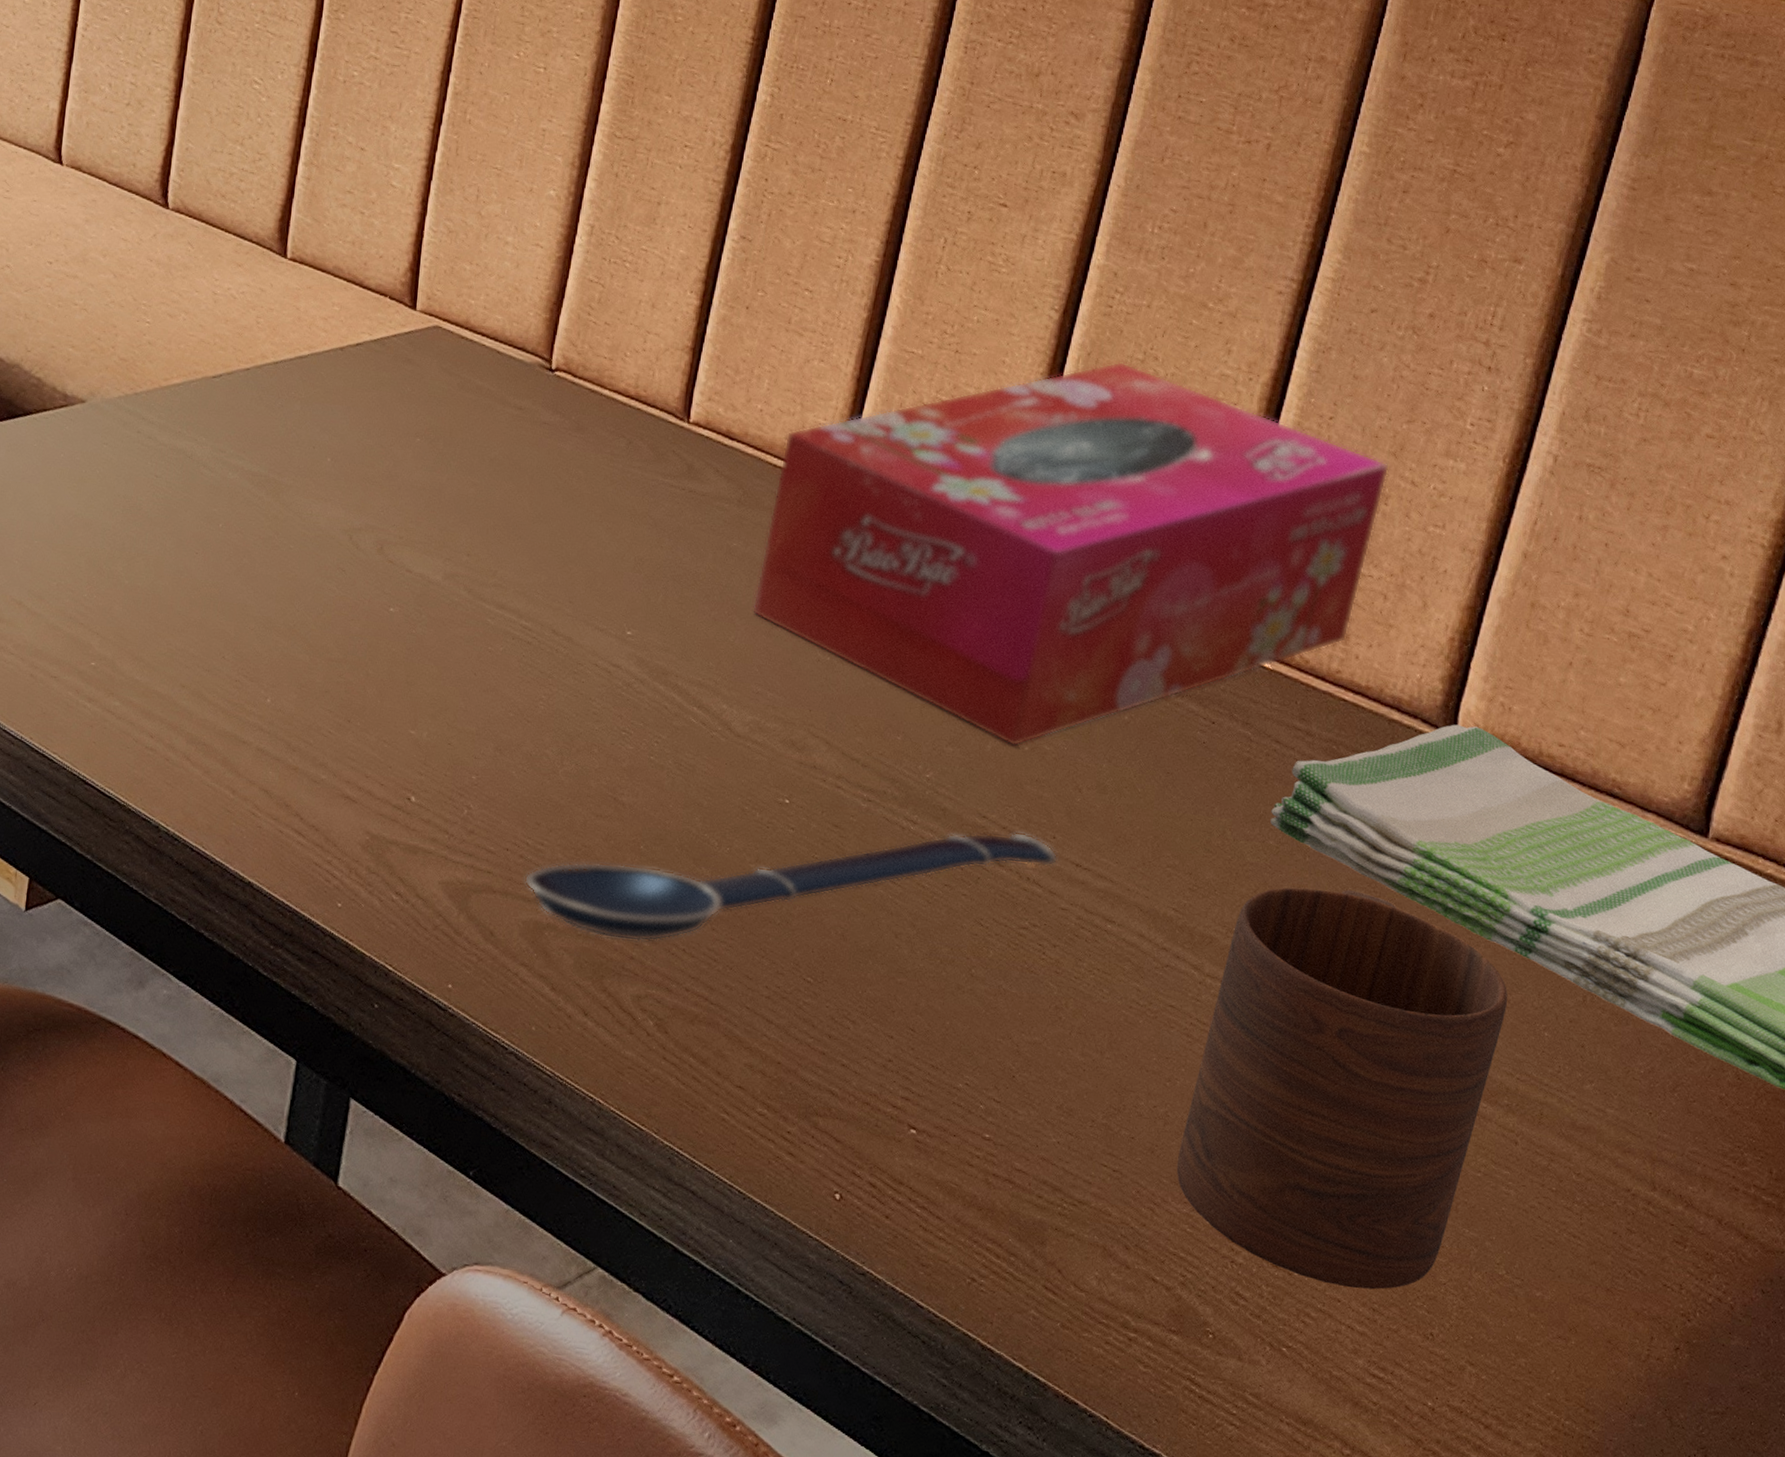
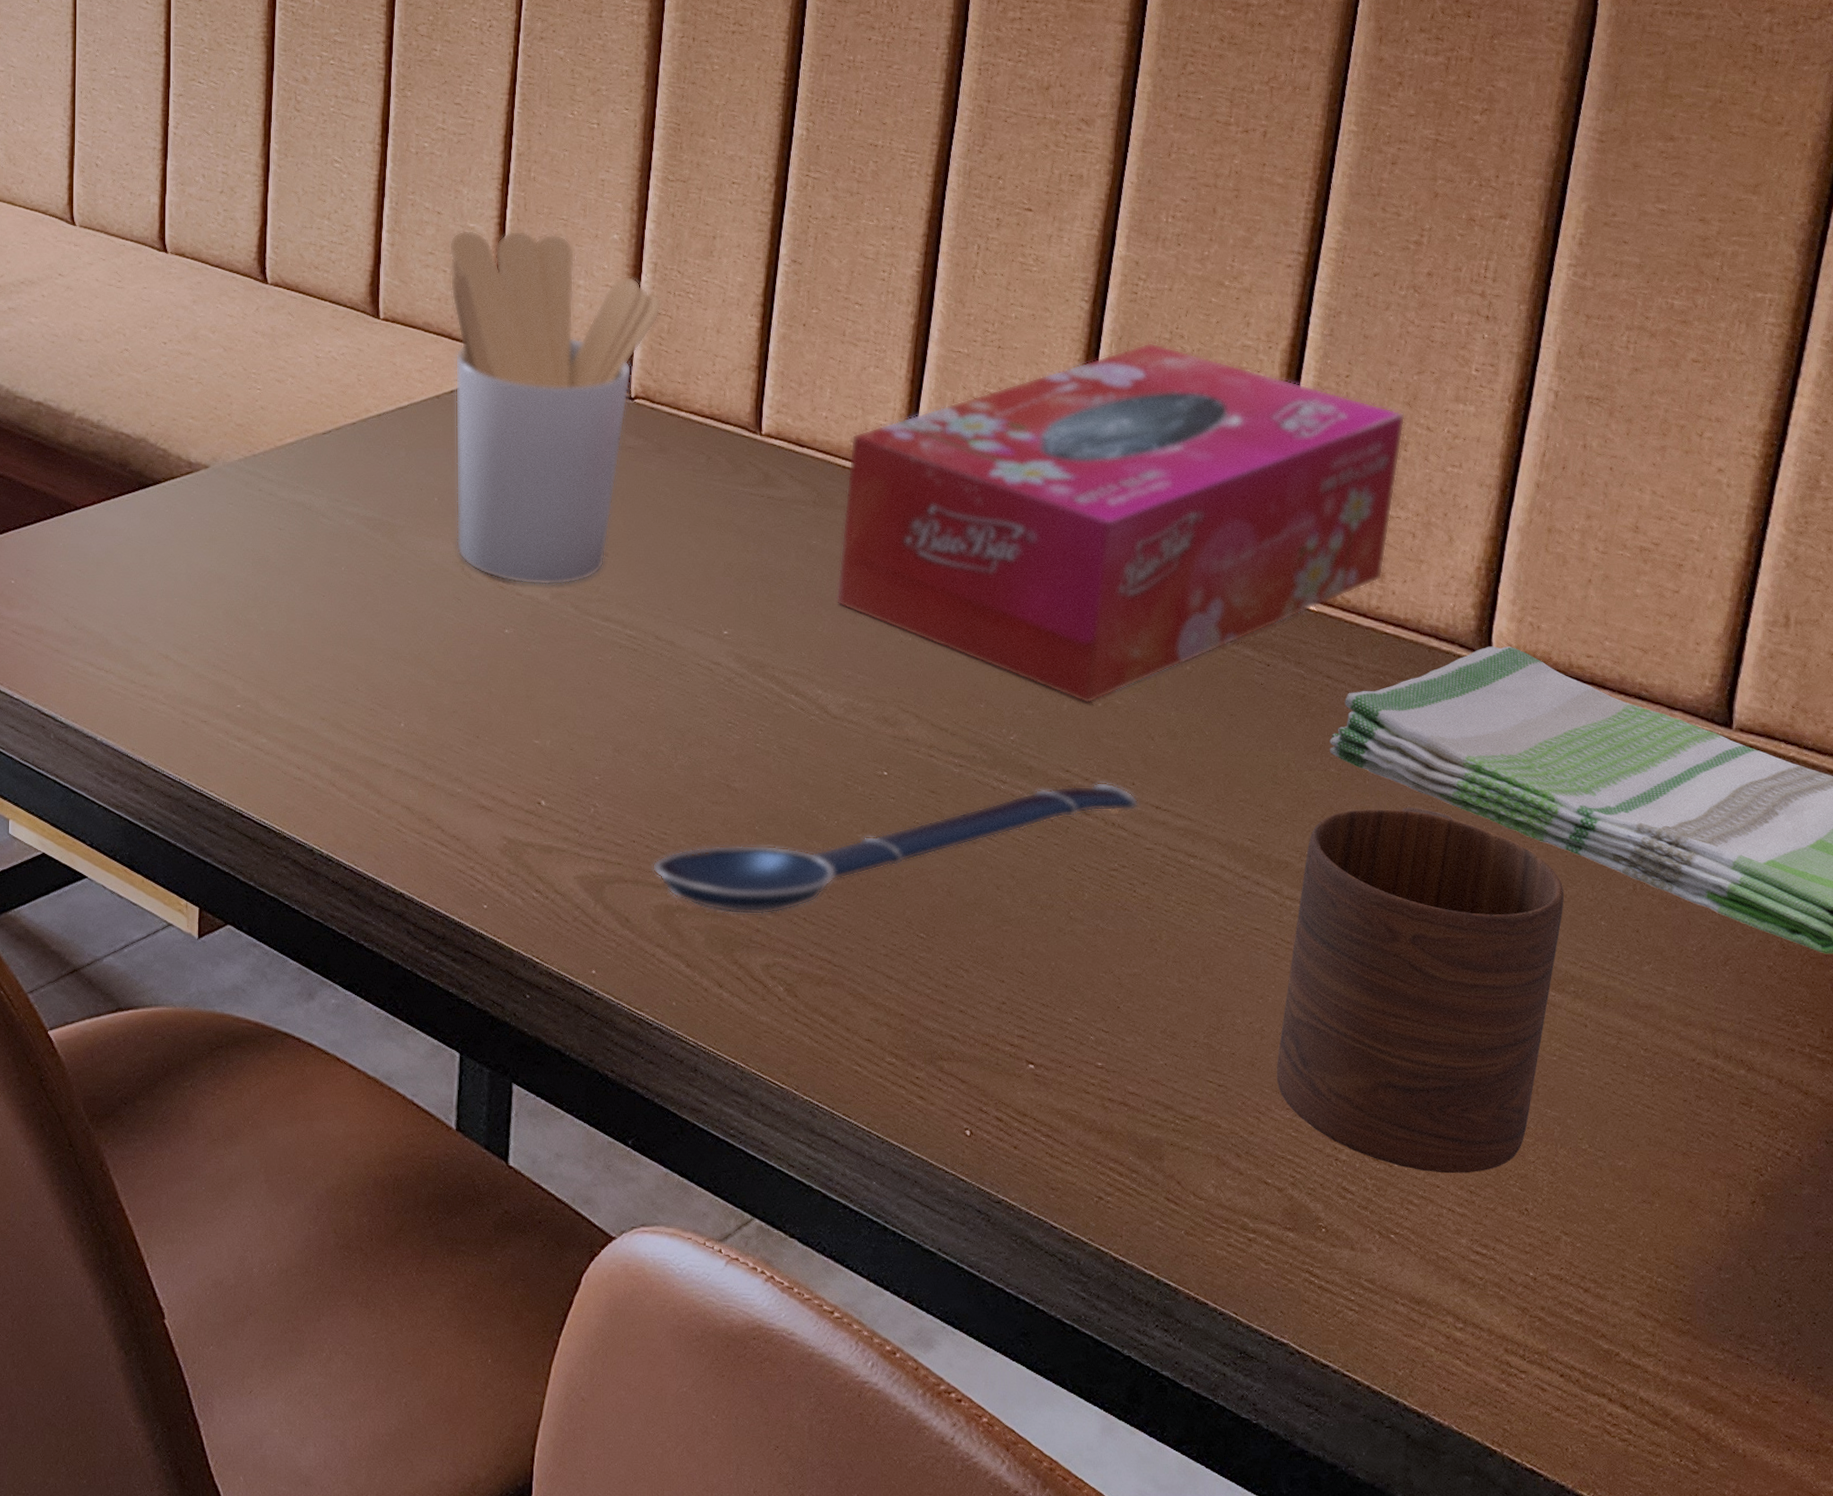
utensil holder: none [346,170,596,566] -> present [449,230,662,585]

